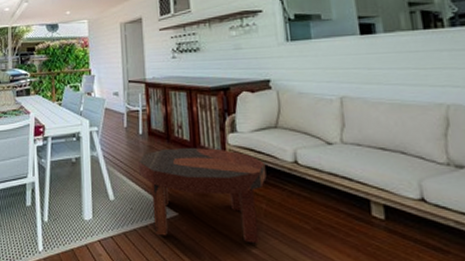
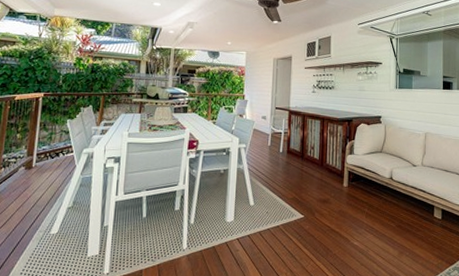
coffee table: present [139,148,267,244] -> none [276,164,371,238]

